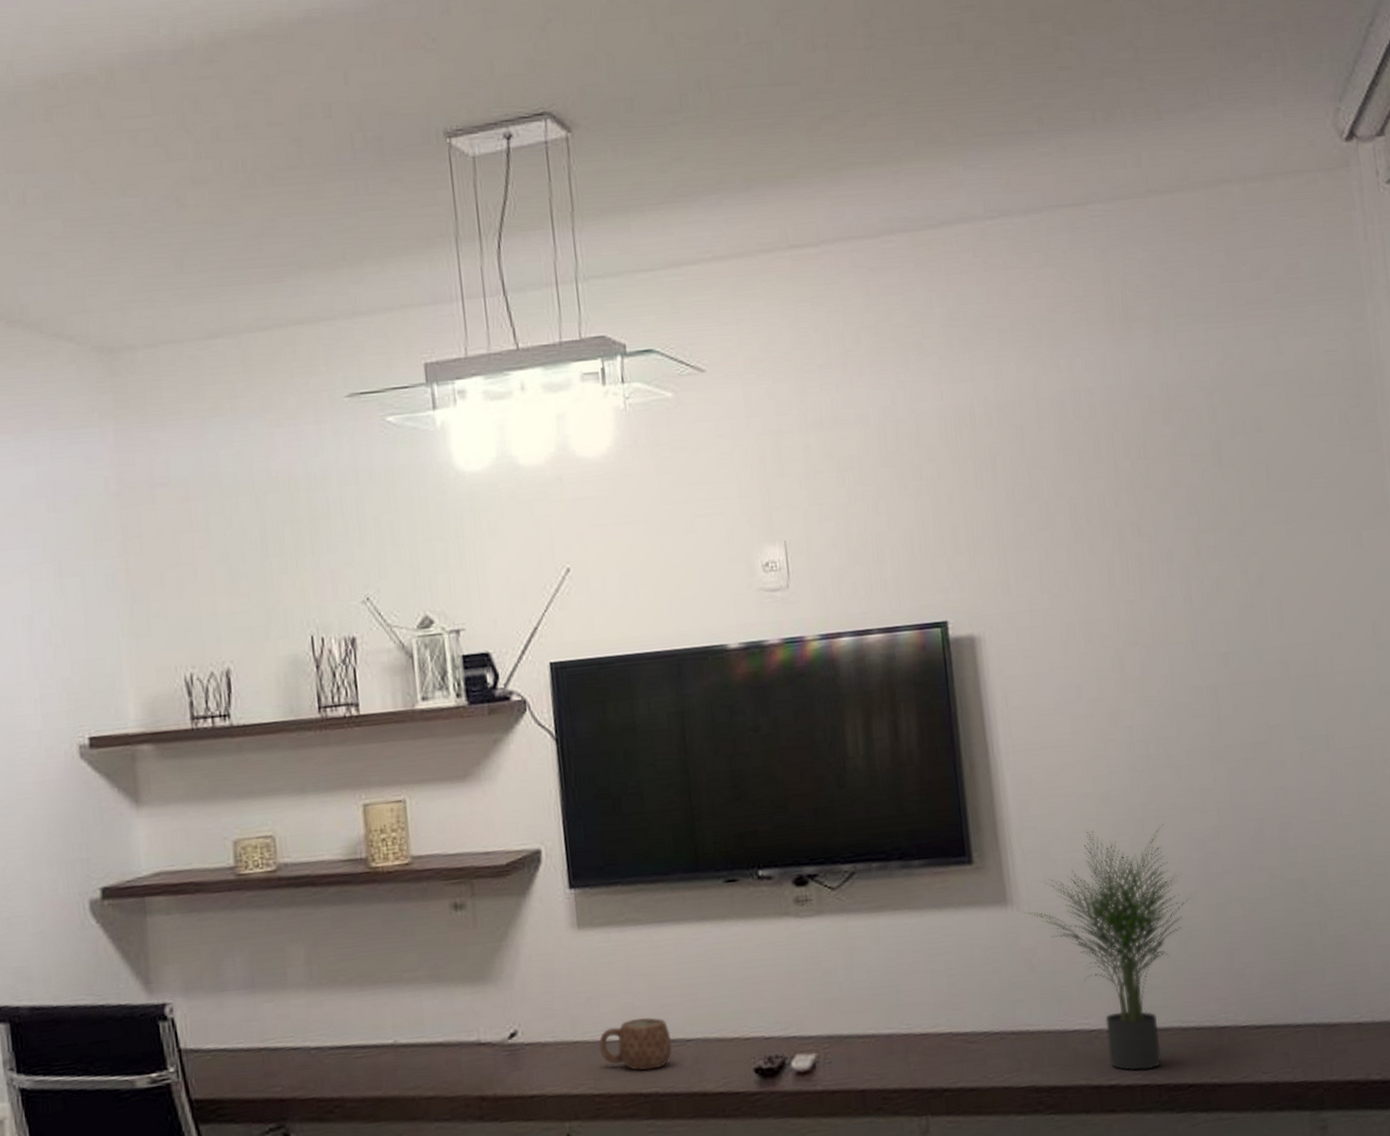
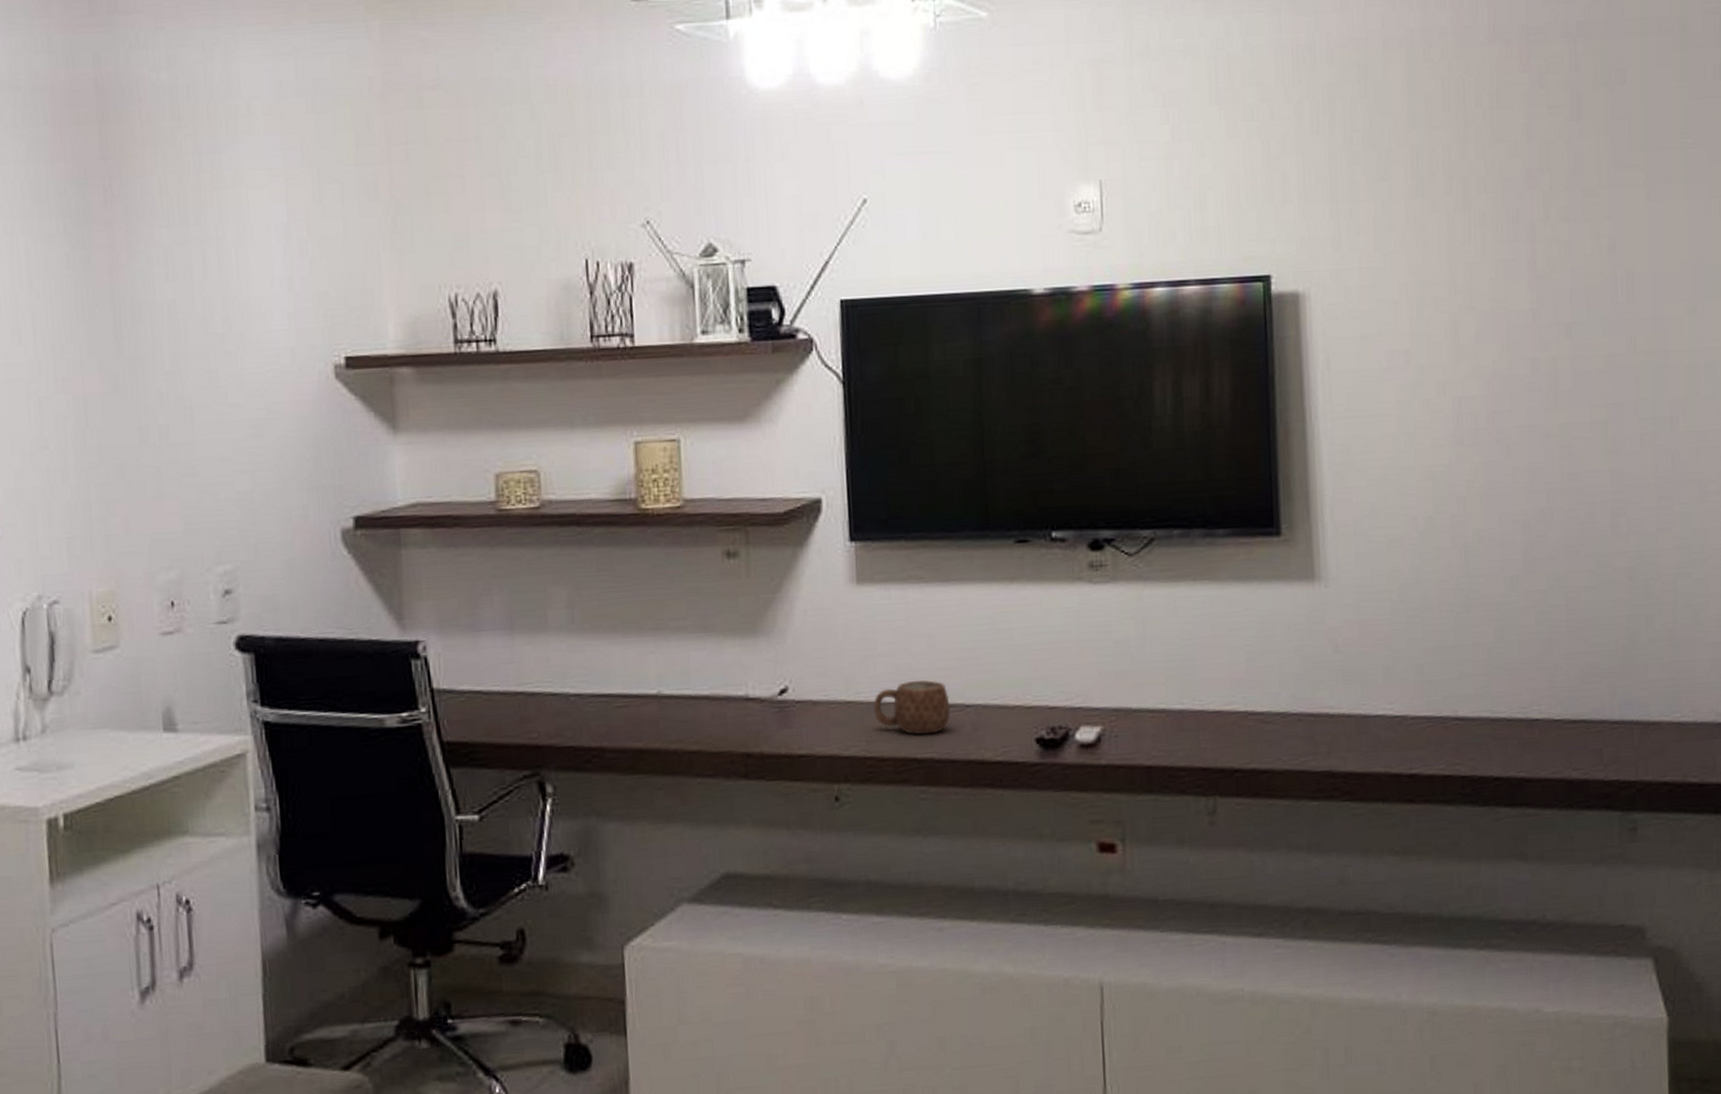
potted plant: present [1021,823,1190,1071] -> none [1329,502,1510,761]

